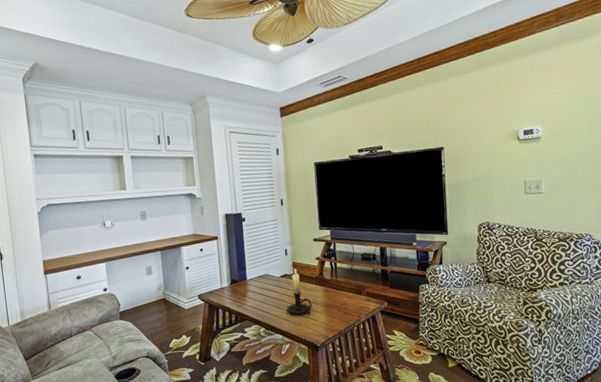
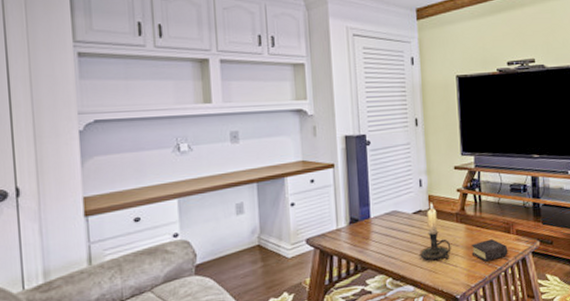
book: none [328,299,360,319] -> present [471,239,508,263]

